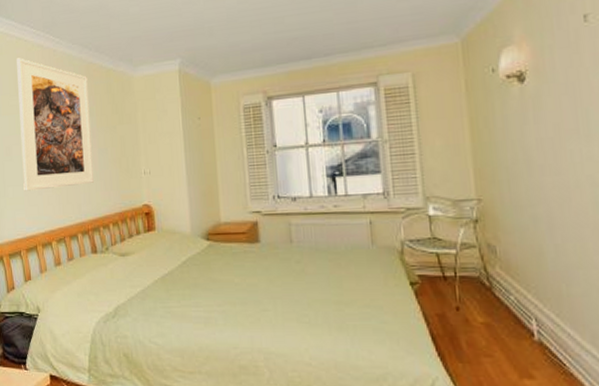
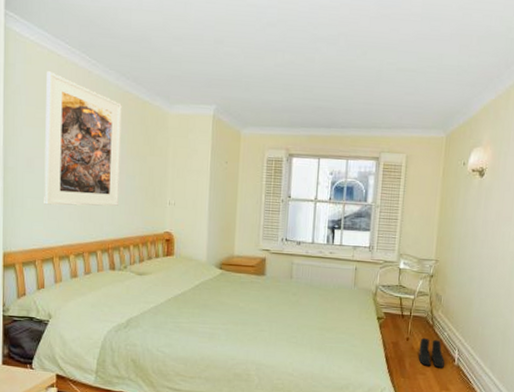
boots: none [475,305,519,346] -> present [418,337,445,368]

